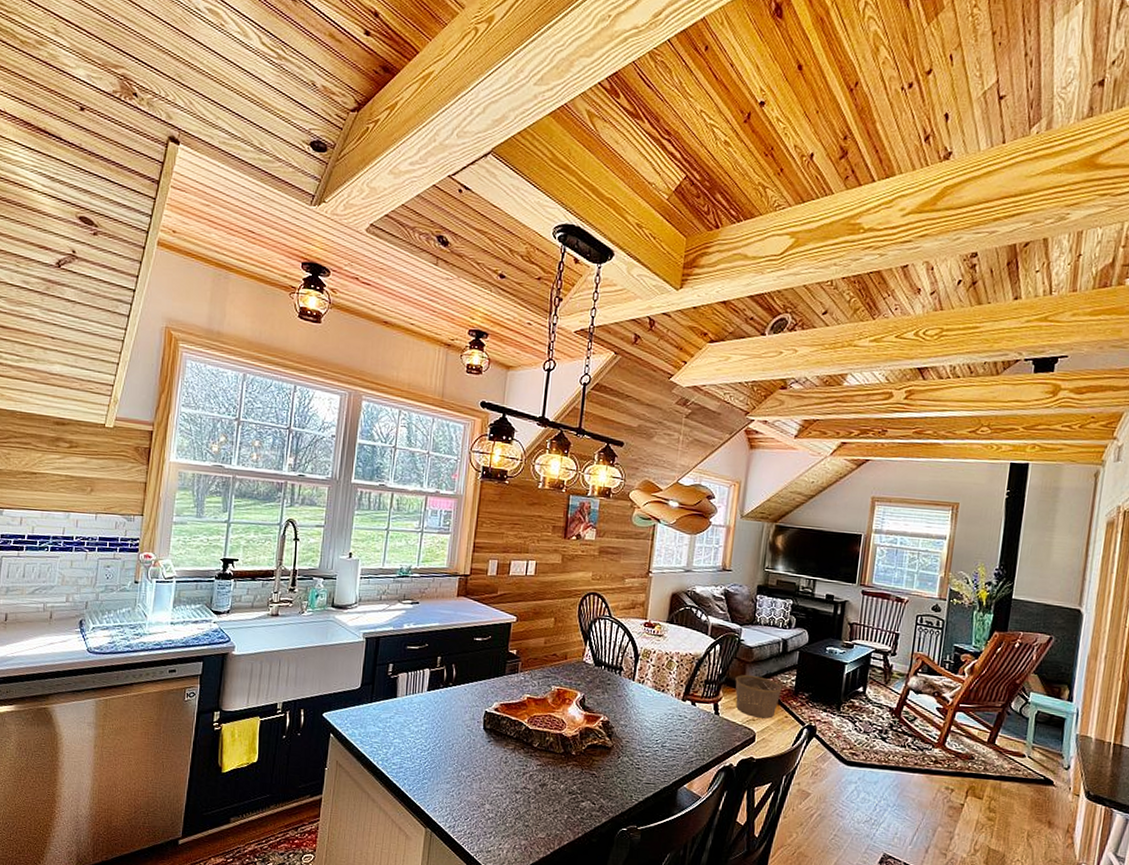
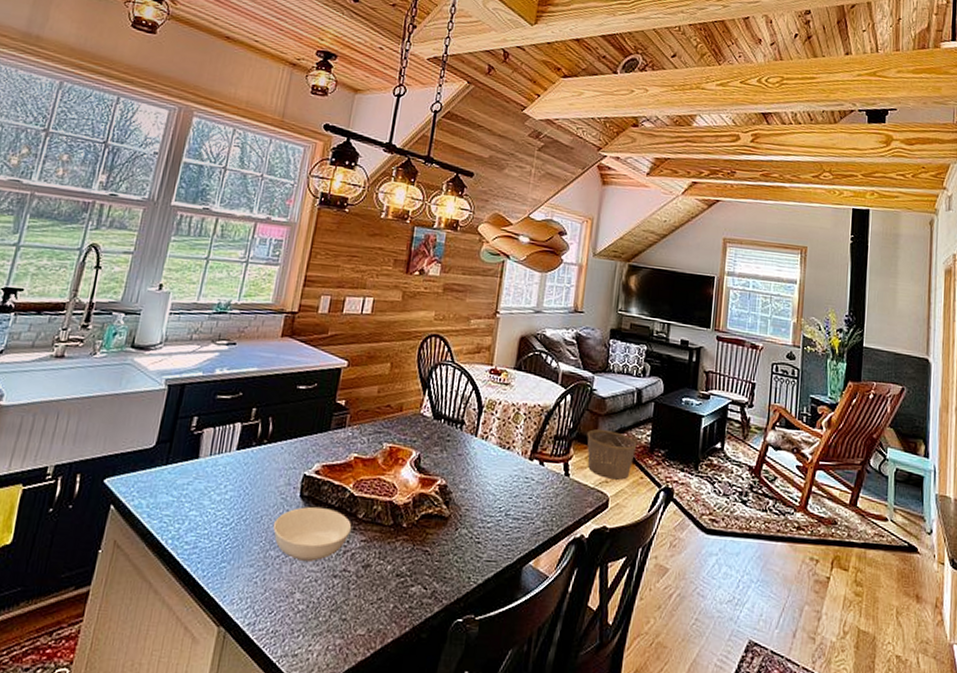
bowl: none [463,737,529,781] -> present [273,506,352,562]

